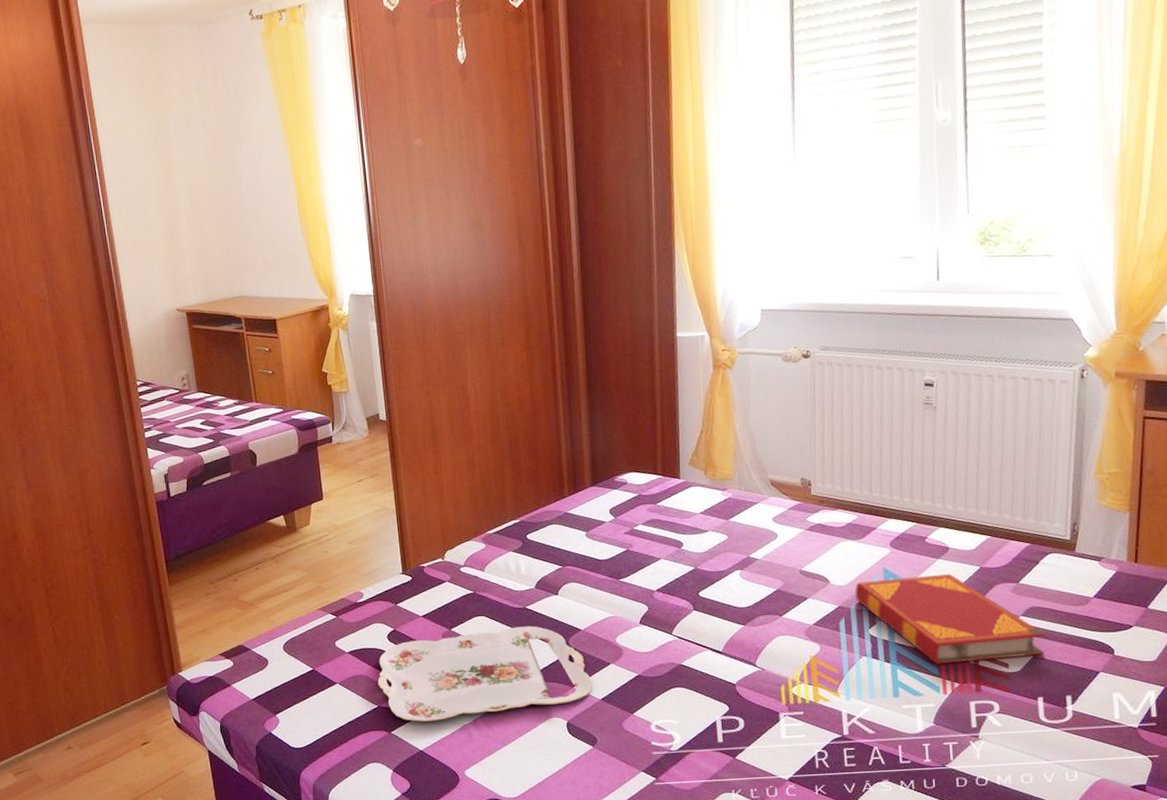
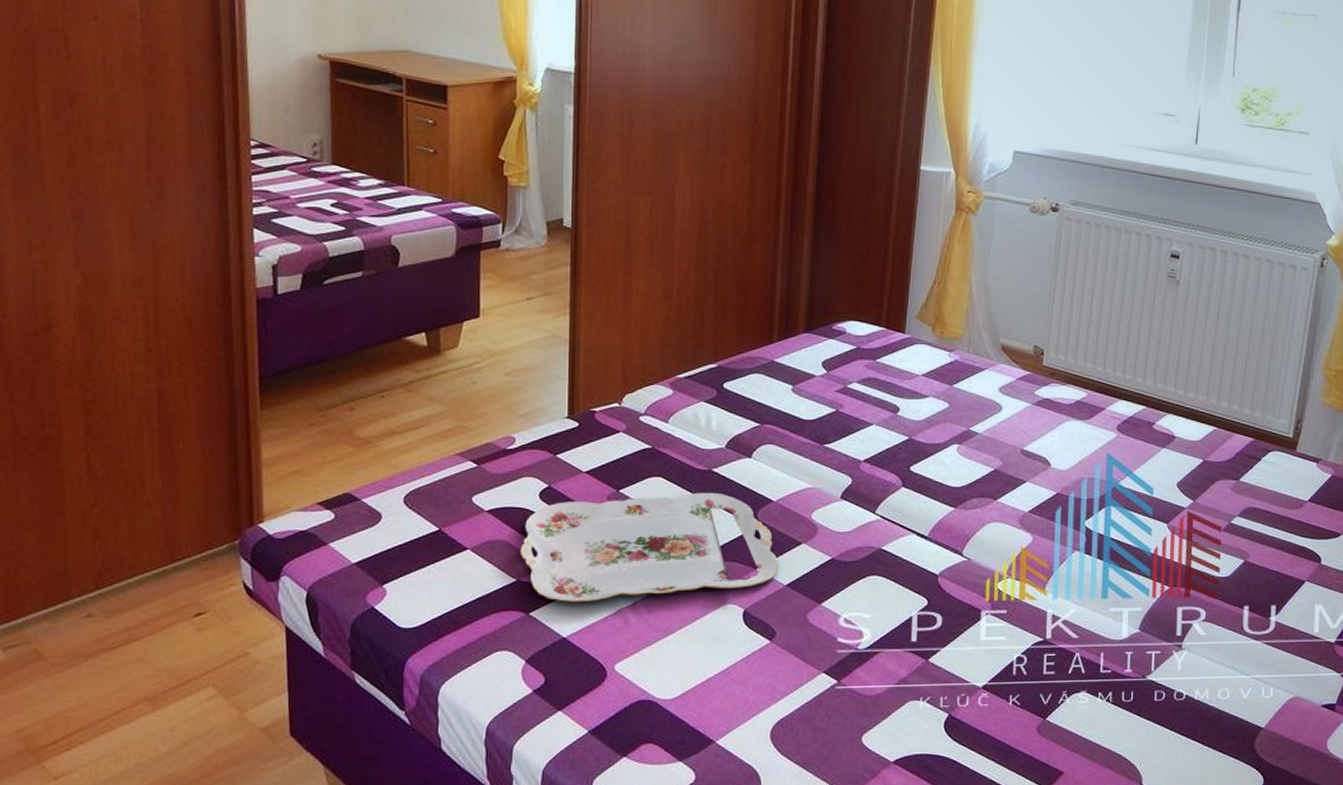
hardback book: present [855,573,1046,665] -> none [1075,465,1258,564]

